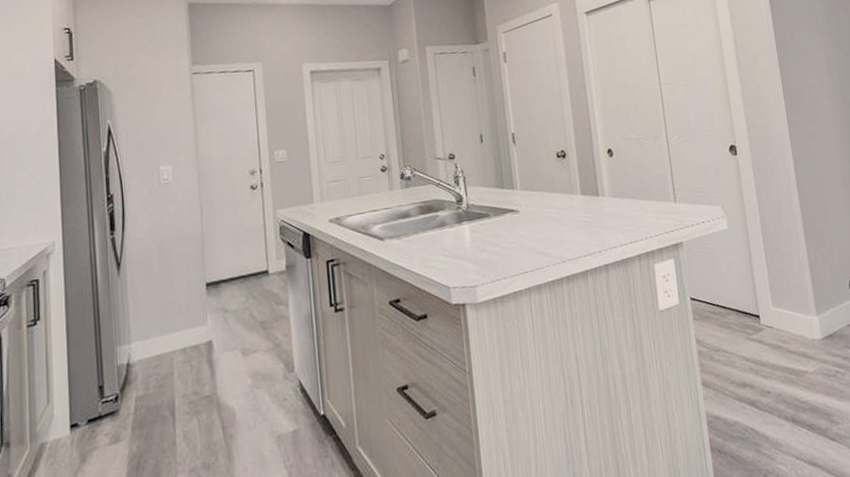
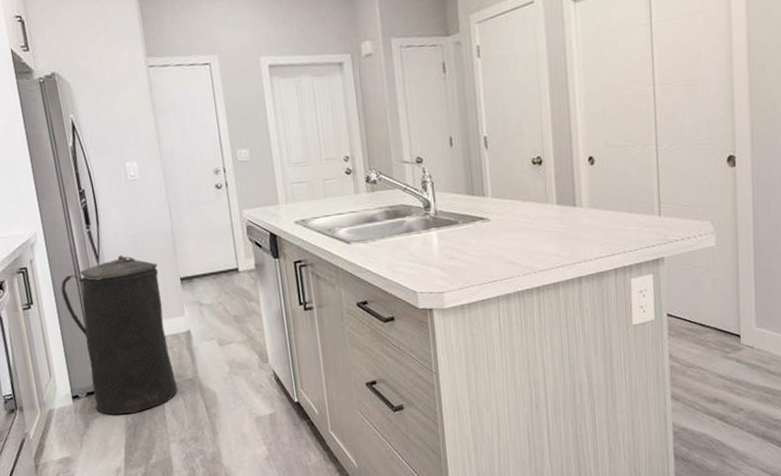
trash can: none [74,262,193,445] -> present [61,255,178,415]

